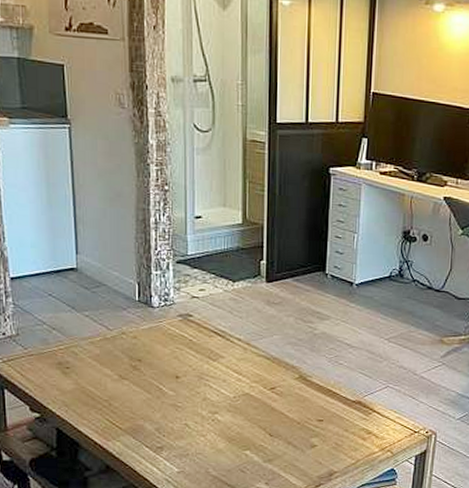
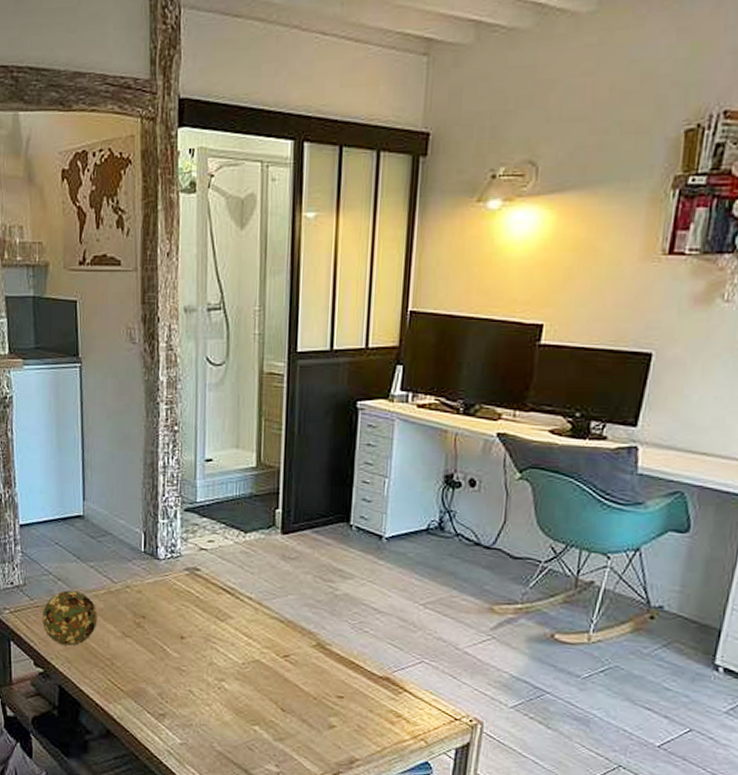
decorative ball: none [36,338,94,390] -> present [41,590,98,646]

